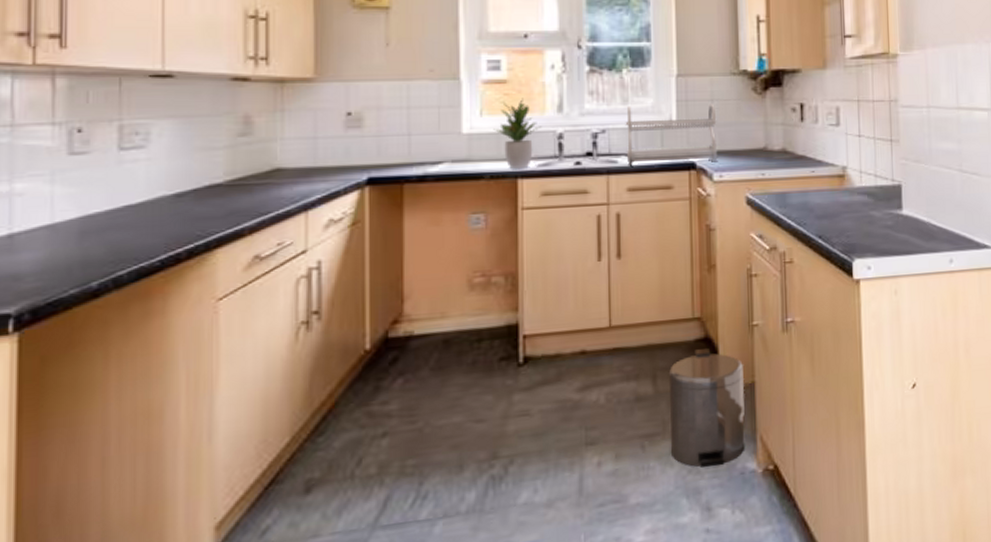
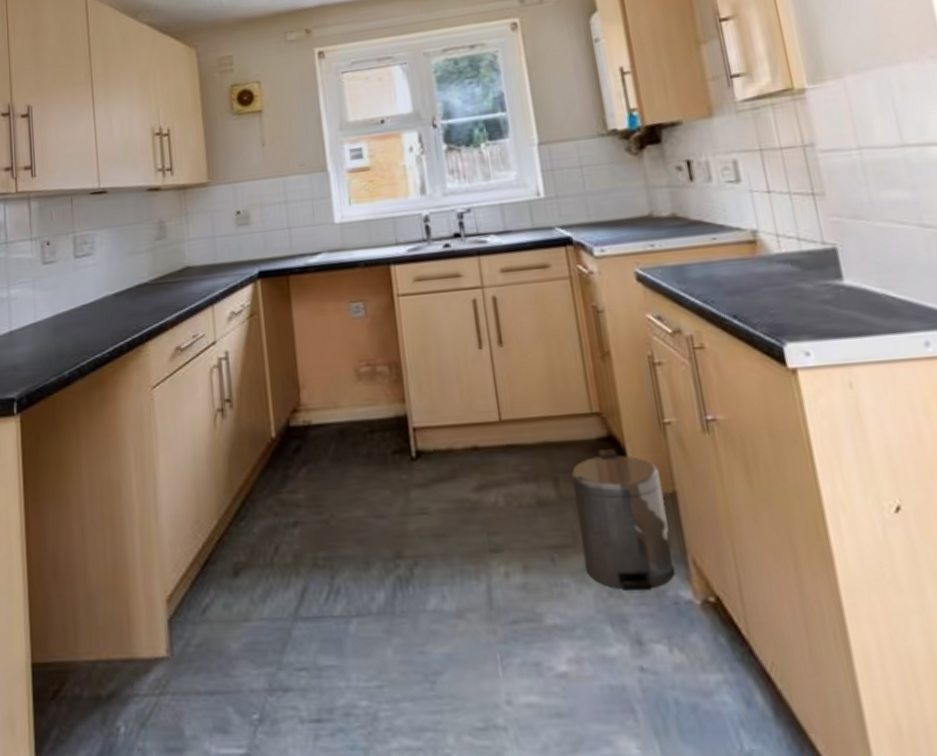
potted plant: present [493,98,542,170] -> none [362,183,408,257]
dish rack: present [625,102,718,166] -> none [490,169,596,245]

